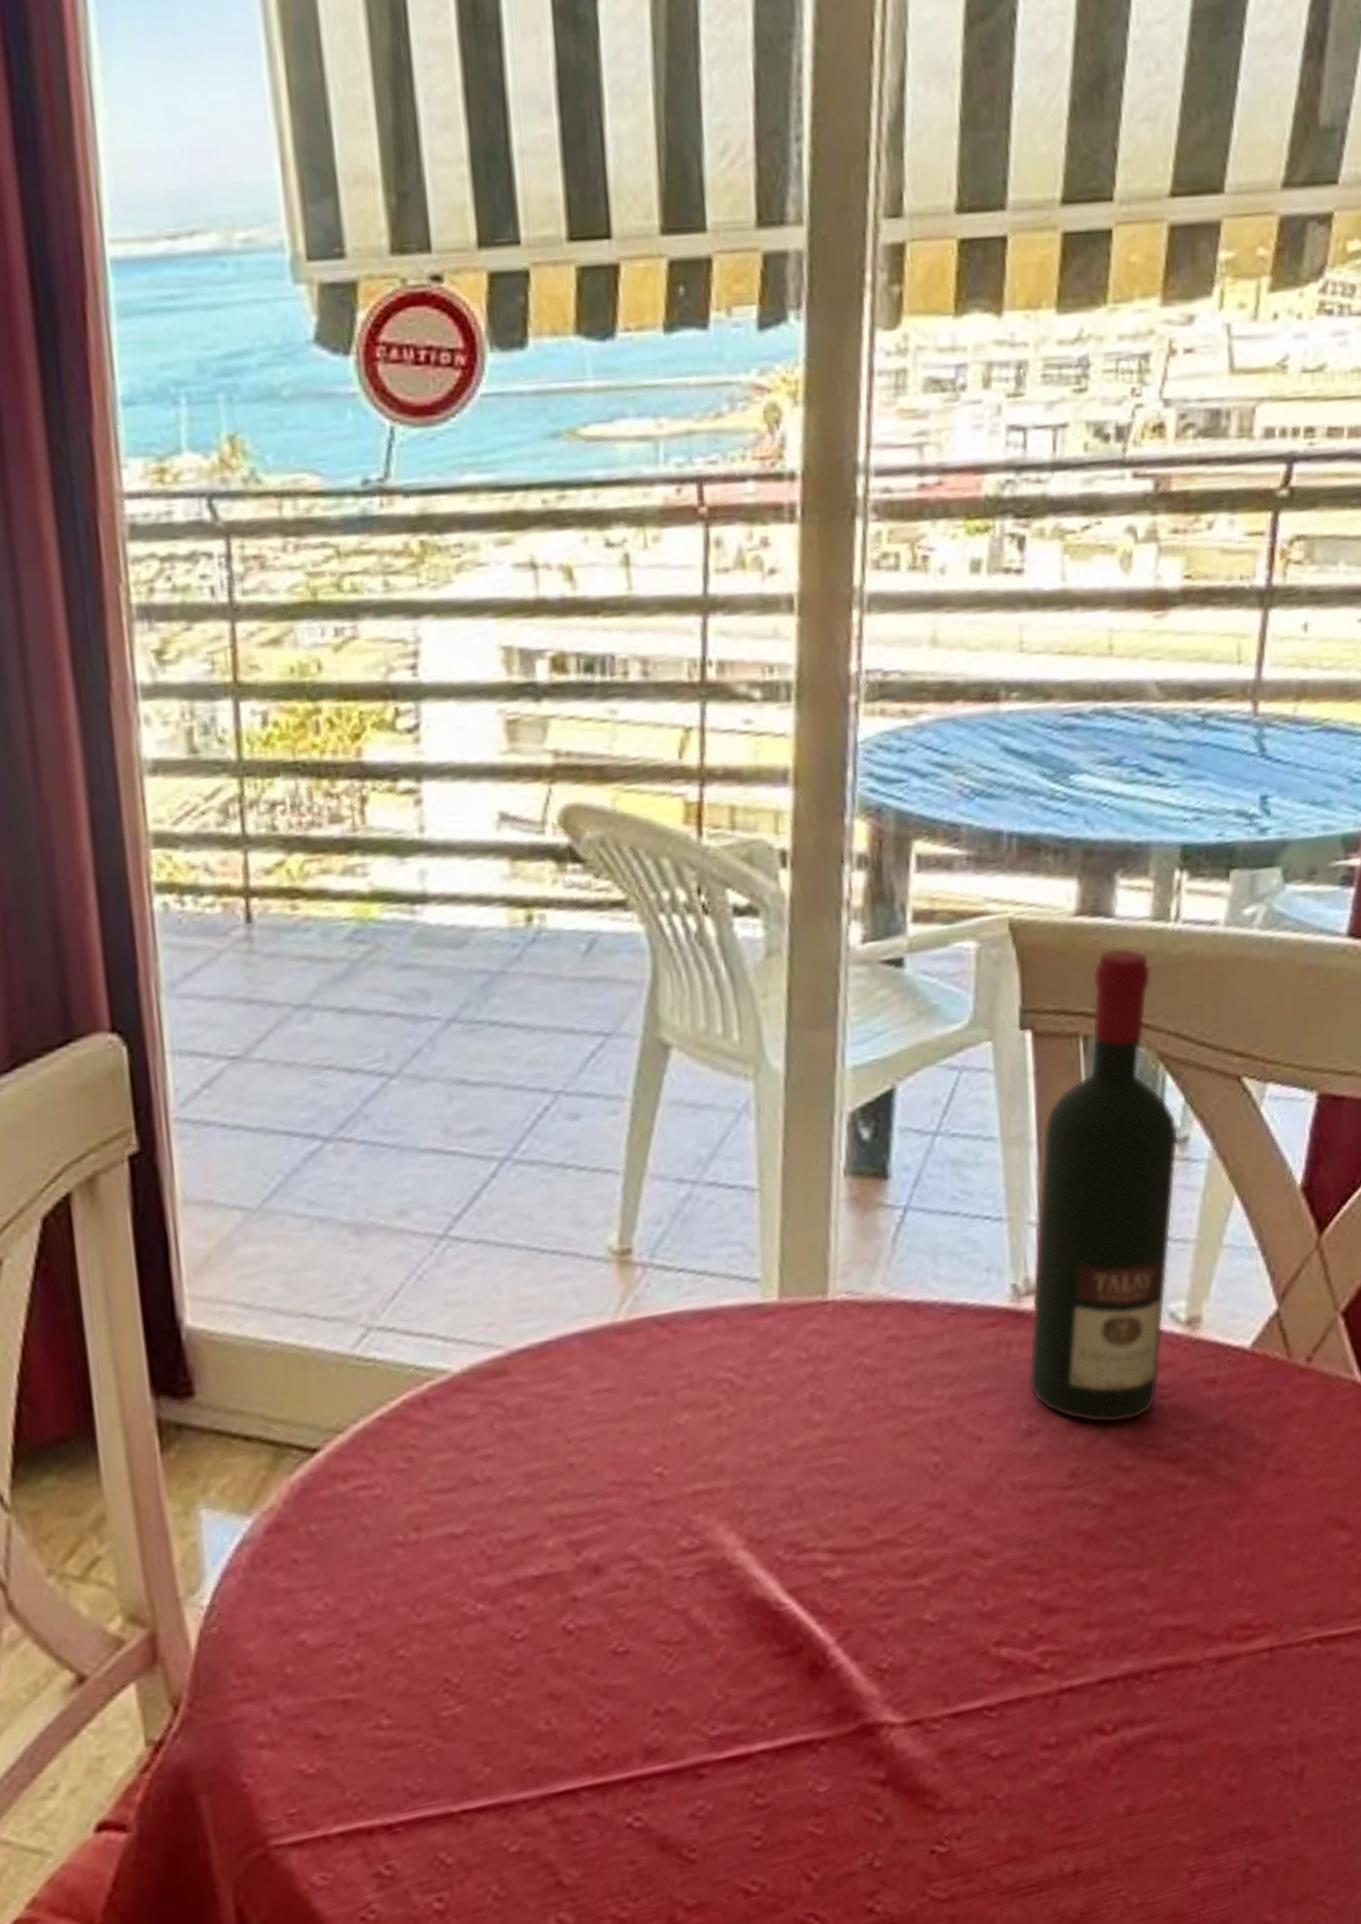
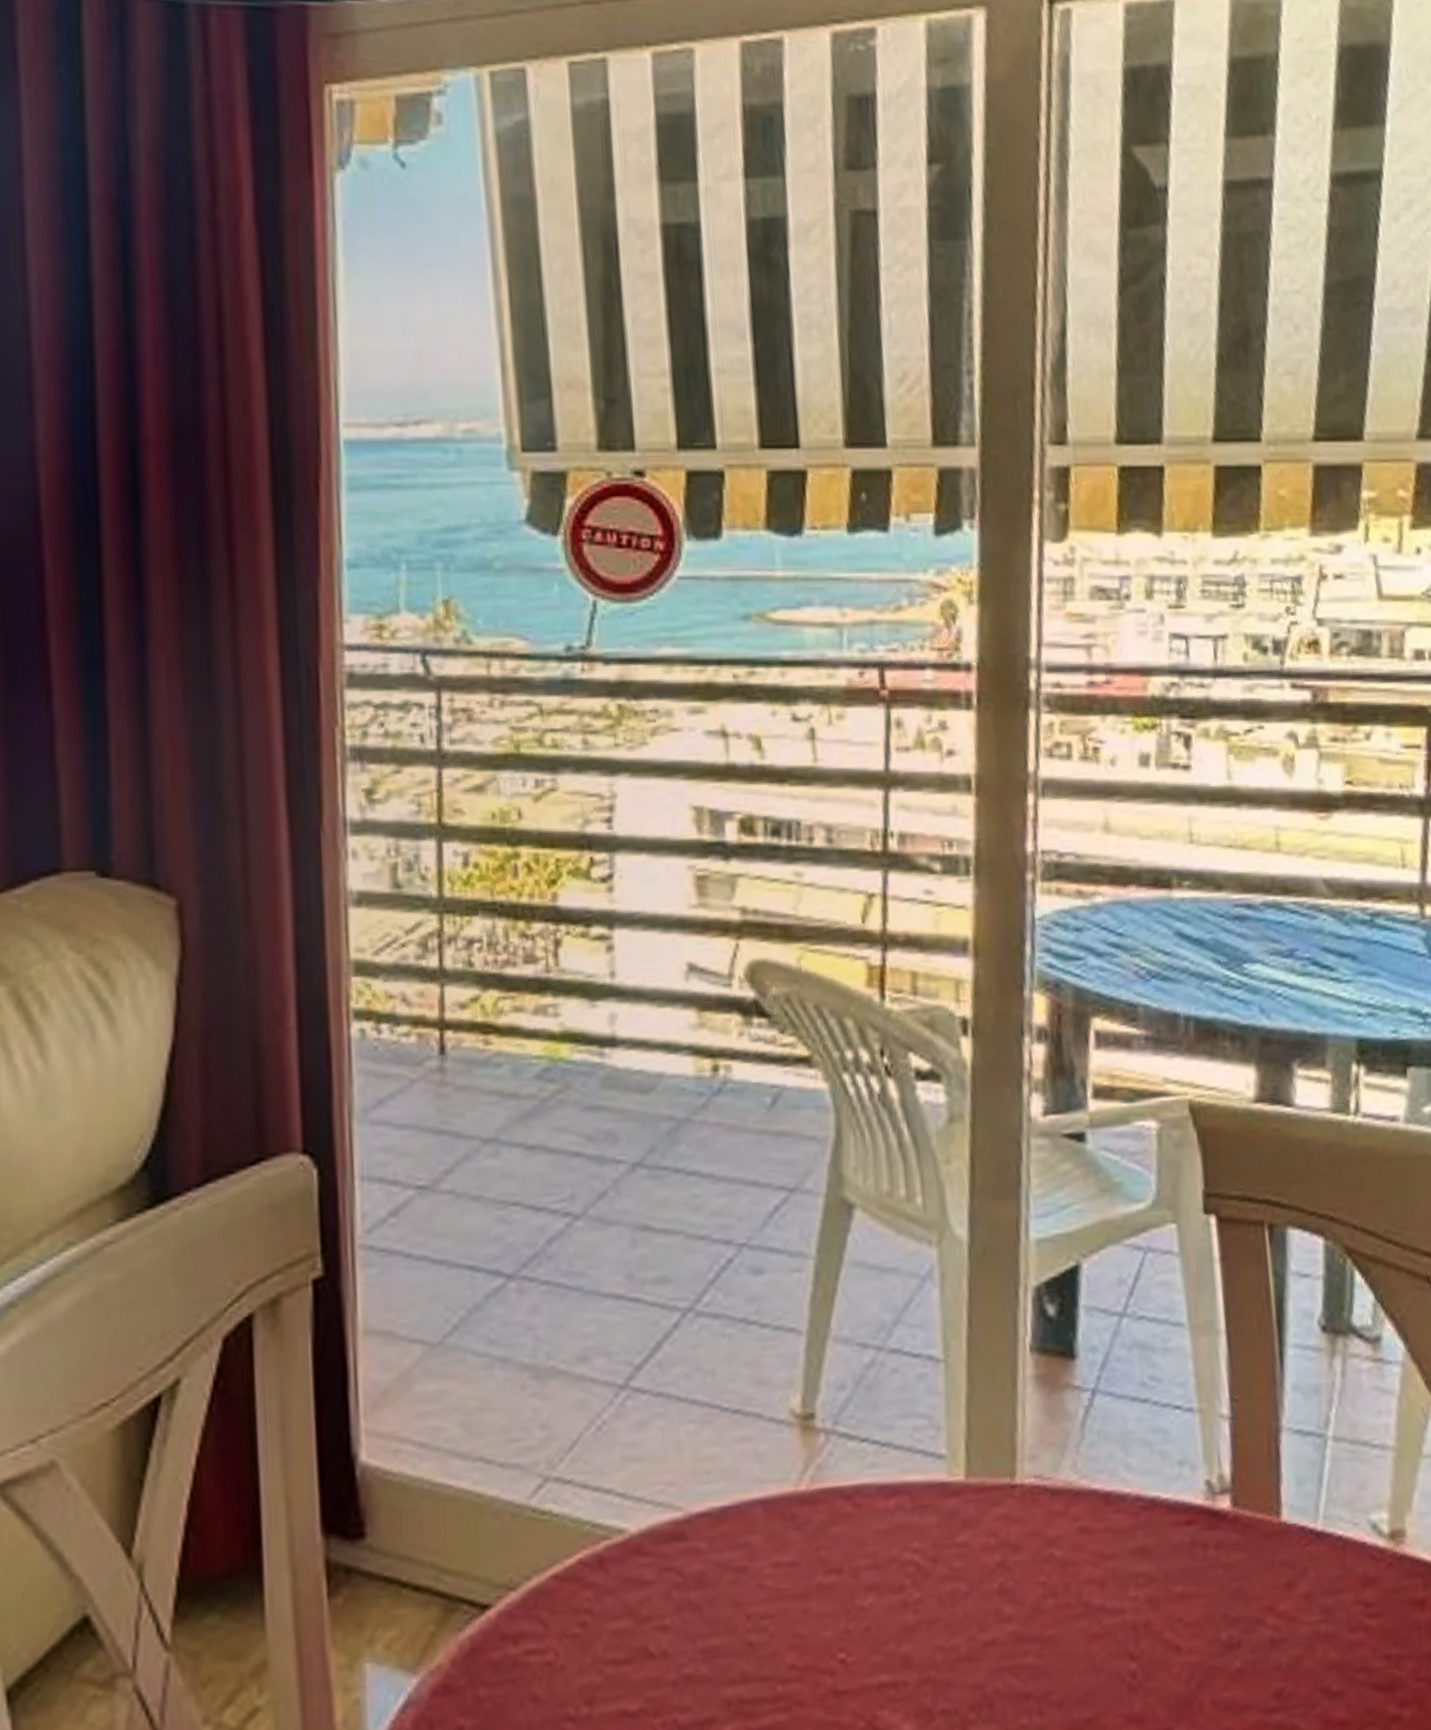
wine bottle: present [1028,947,1179,1424] -> none [1226,1137,1371,1642]

